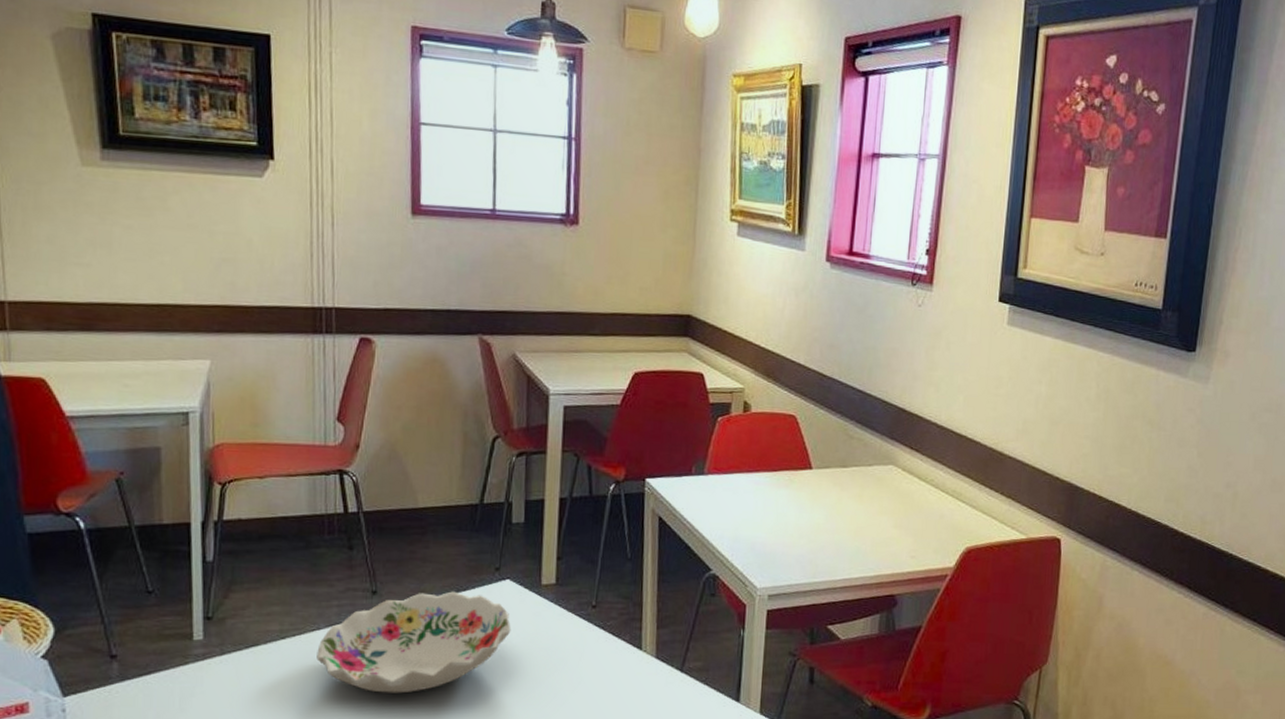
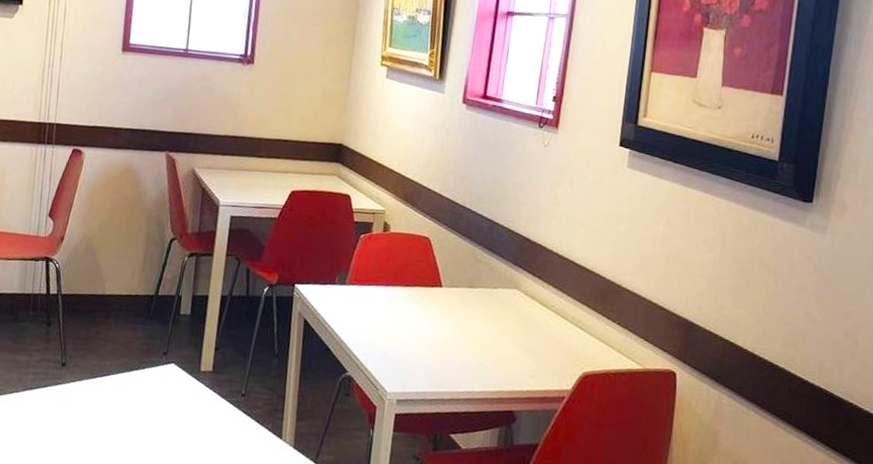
decorative bowl: present [316,591,511,694] -> none [12,368,172,456]

